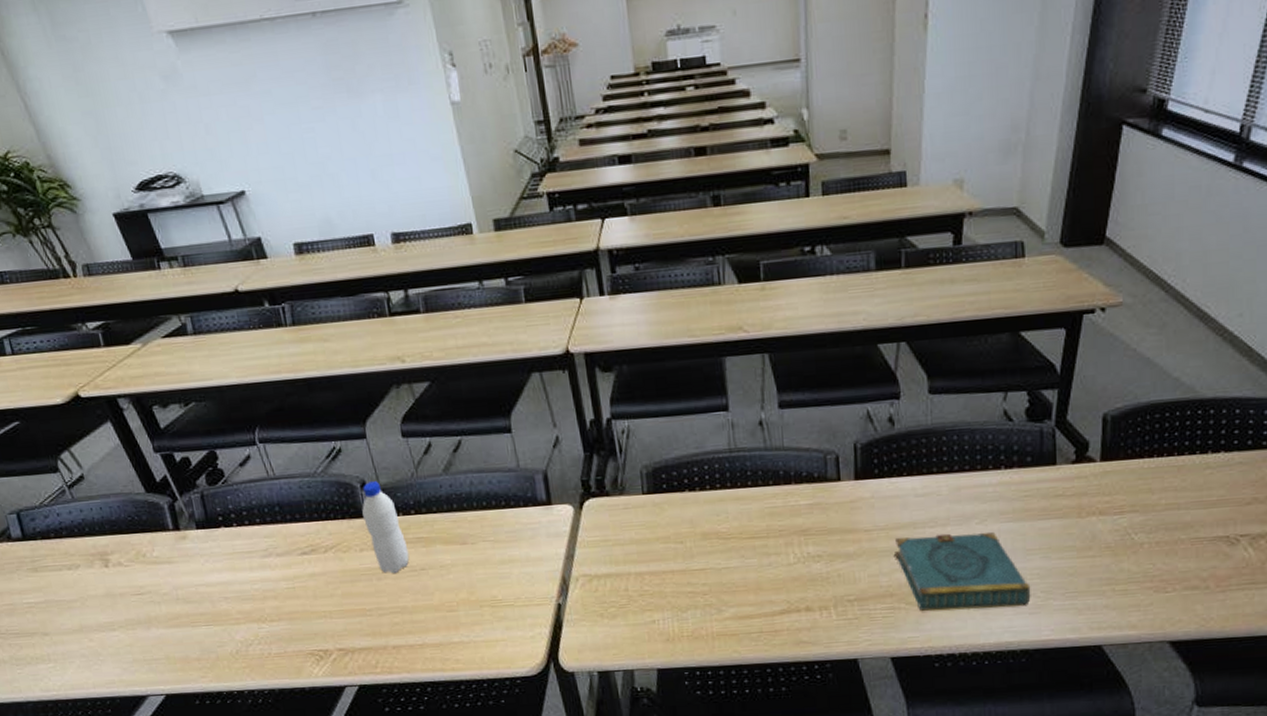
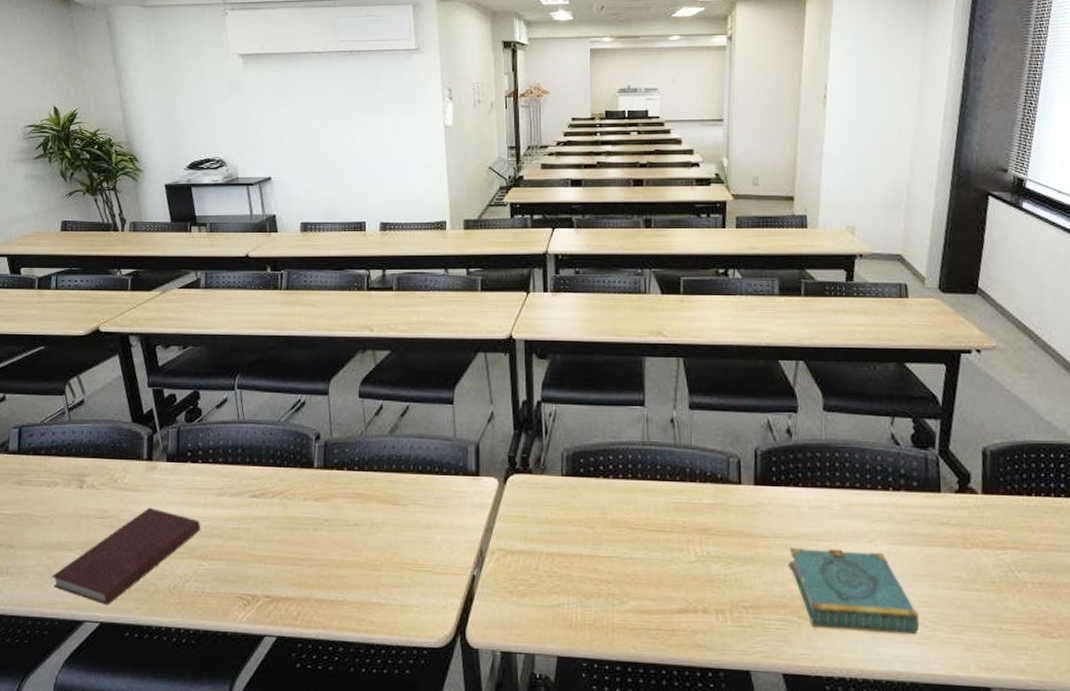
notebook: none [99,577,252,678] -> present [52,507,200,606]
water bottle: present [362,481,410,574] -> none [312,435,346,526]

